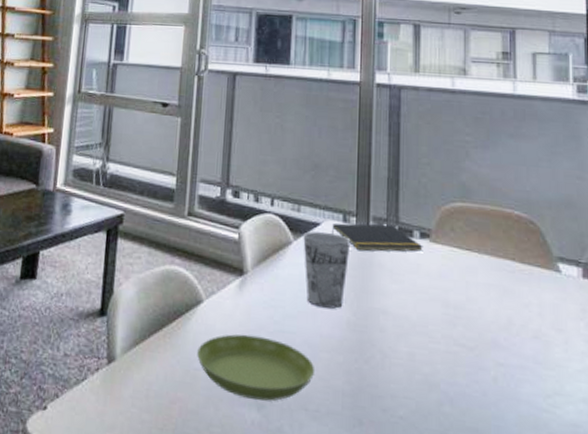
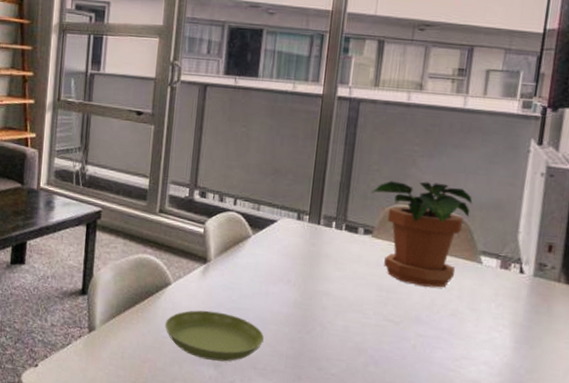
cup: present [303,231,351,309] -> none [260,227,303,291]
notepad: present [332,223,423,252] -> none [287,220,366,246]
potted plant: none [422,175,539,303] -> present [370,181,473,288]

